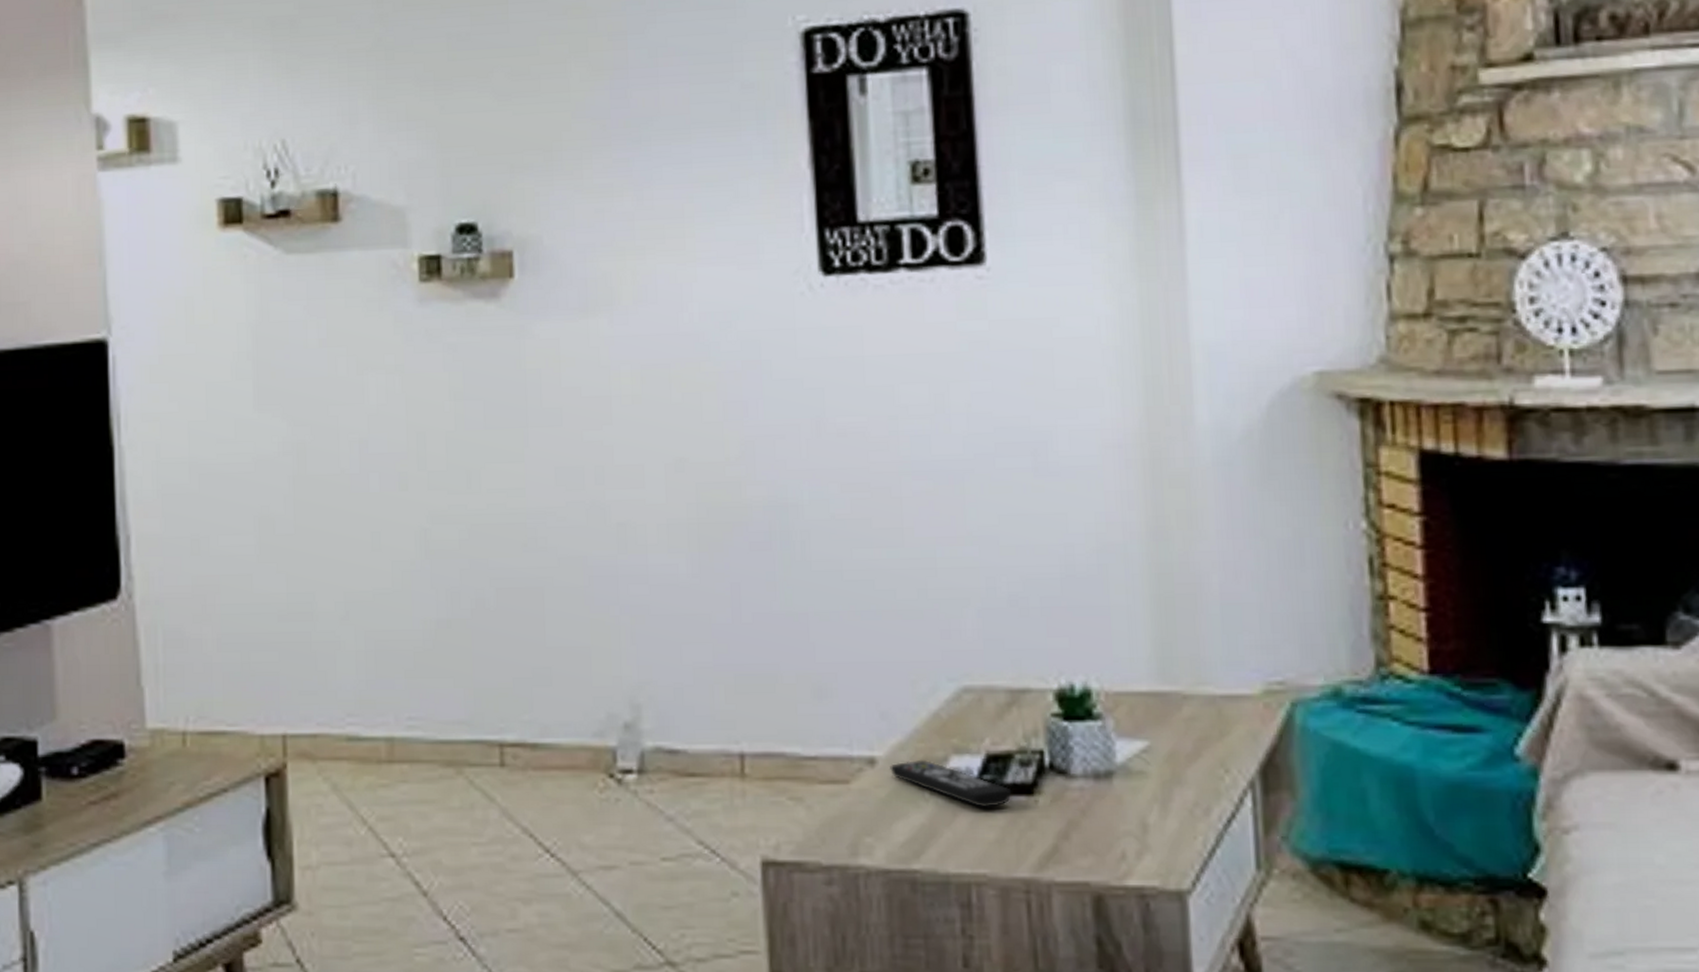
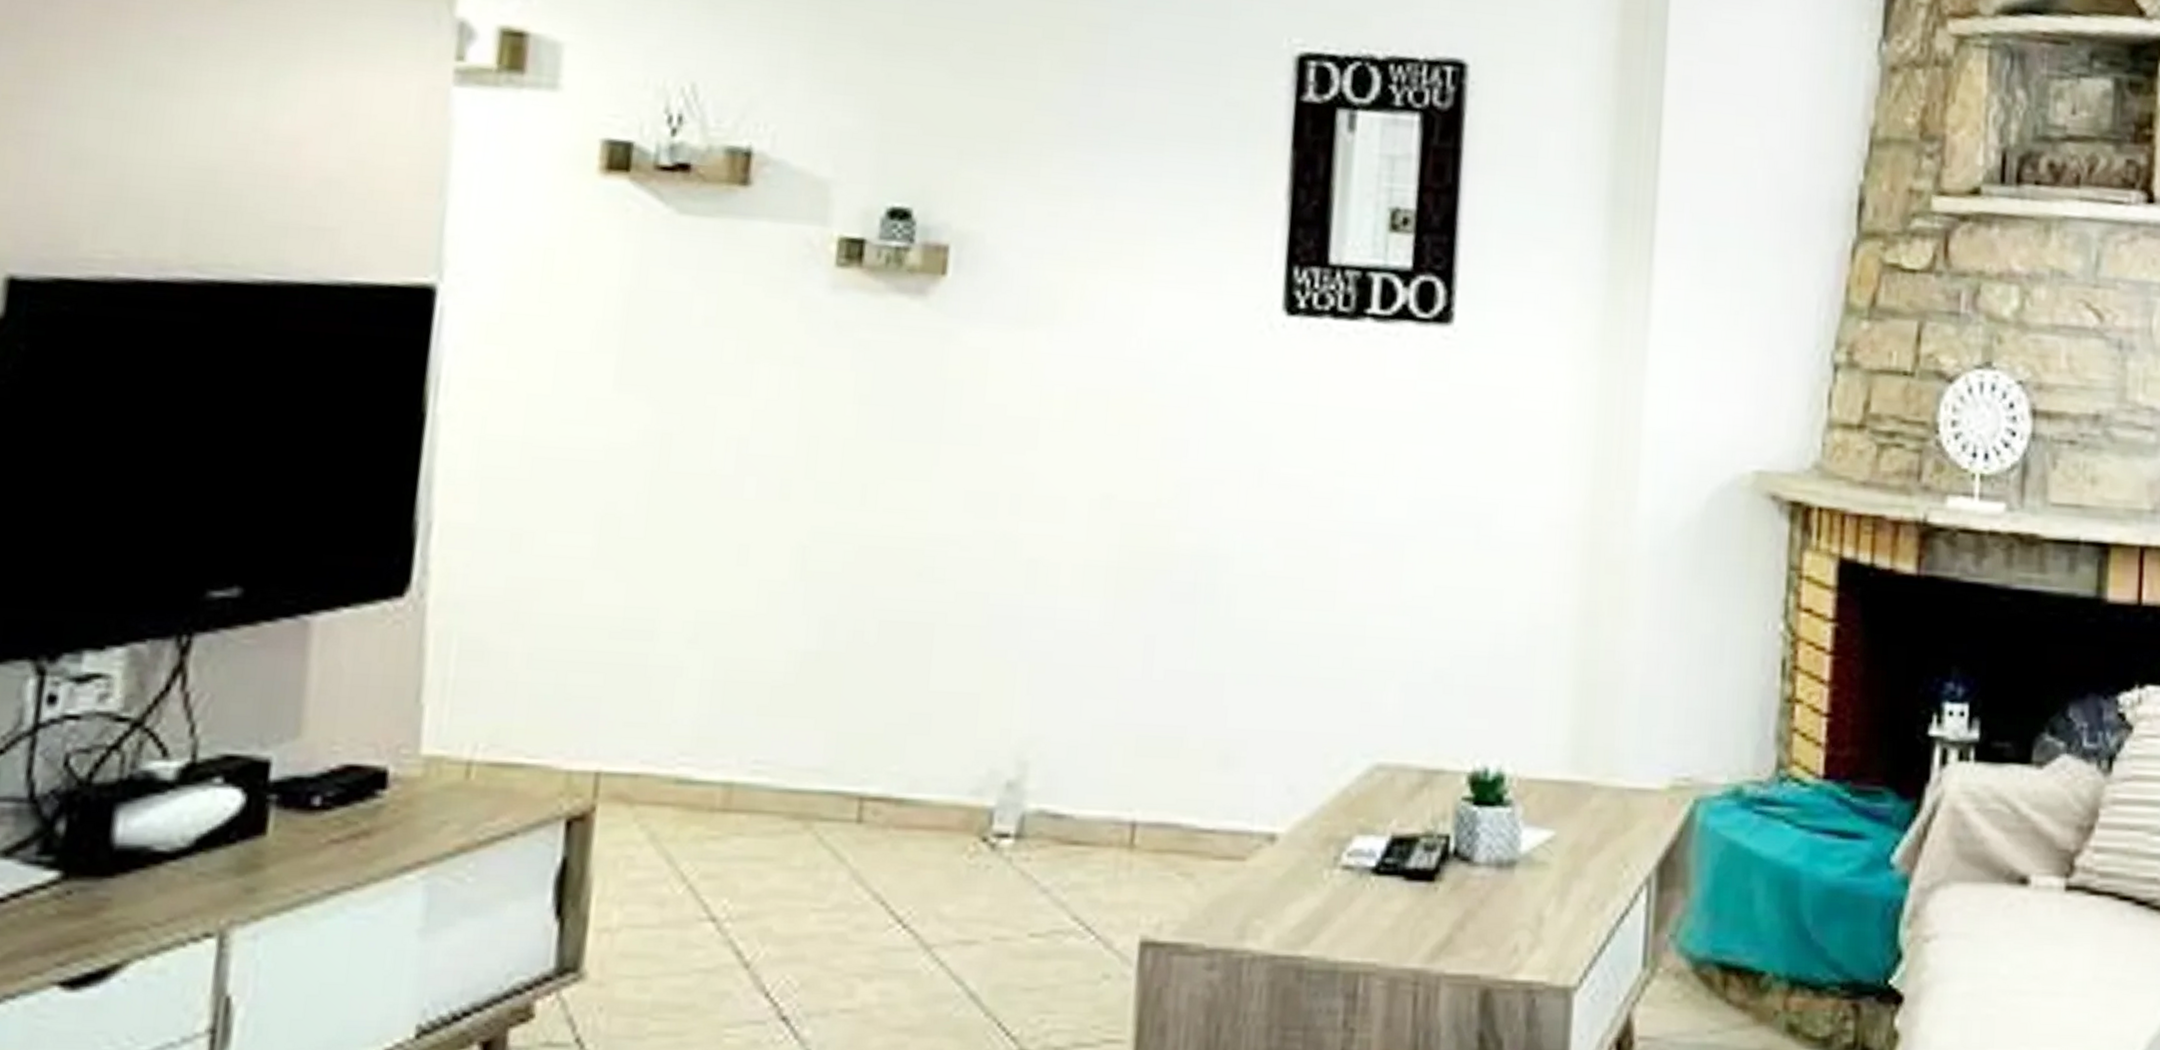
remote control: present [890,759,1012,807] -> none [1290,838,1413,893]

